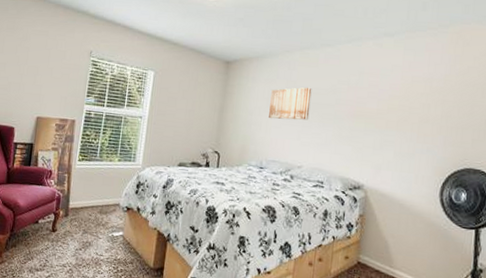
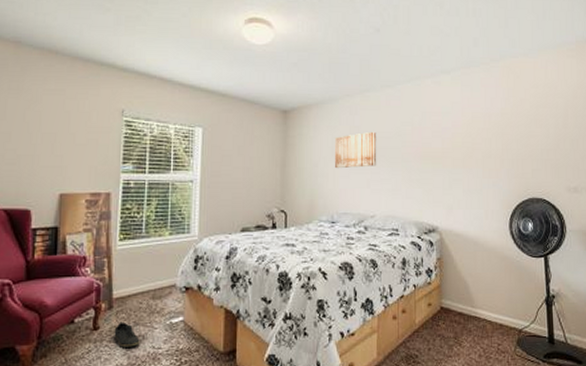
shoe: none [67,228,87,251] -> present [114,322,140,347]

